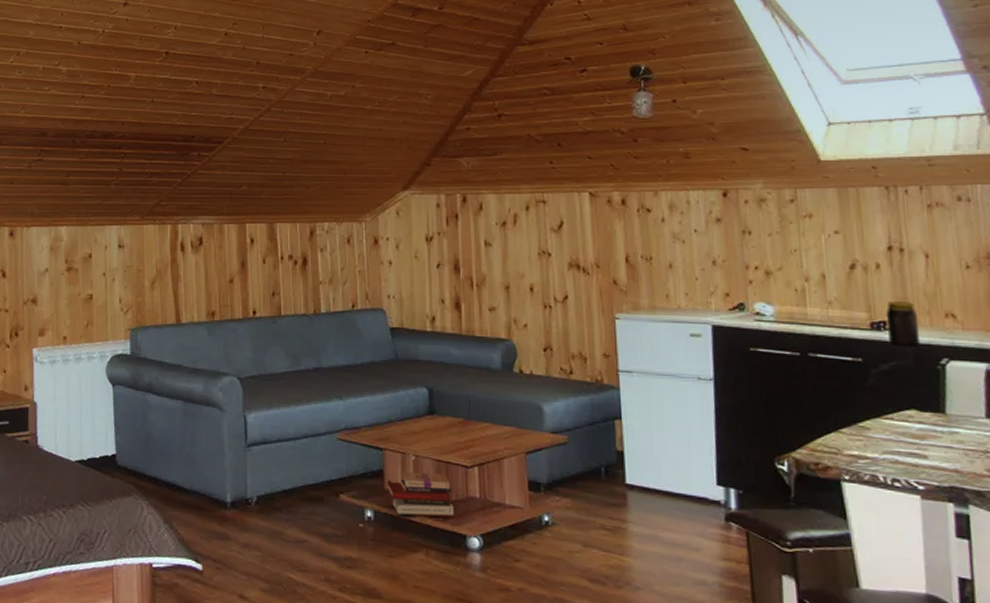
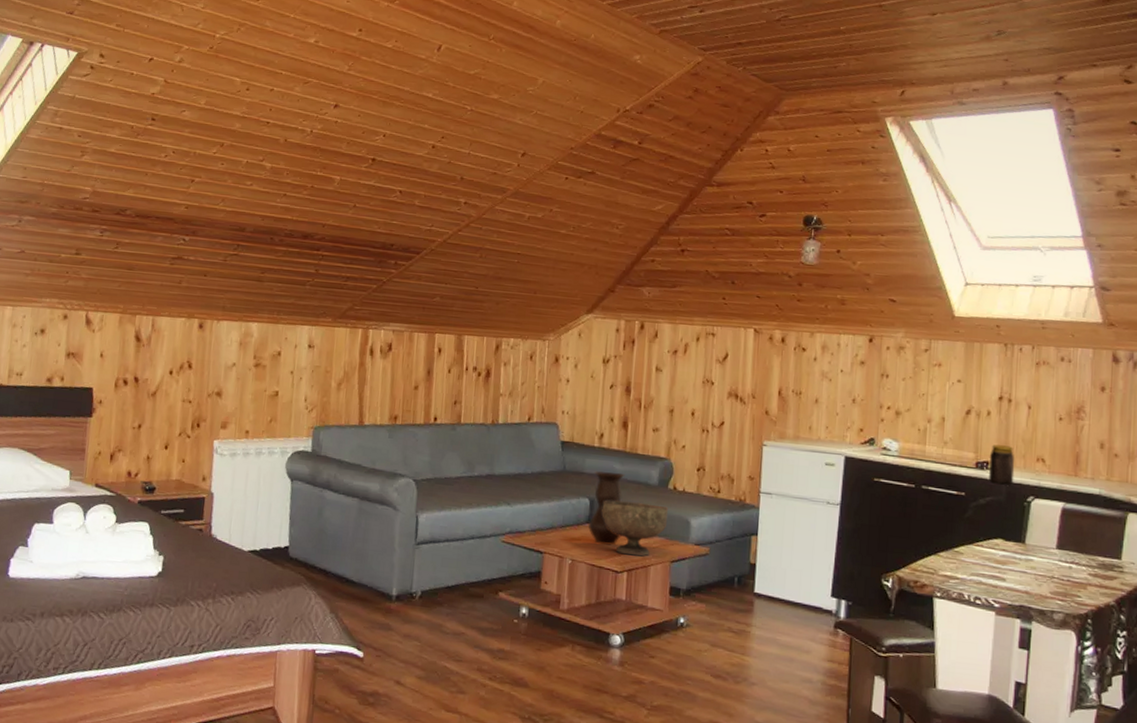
books: present [388,471,454,518] -> none [543,574,601,617]
vase: none [429,357,467,438] -> present [588,471,625,545]
decorative bowl: none [442,388,517,449] -> present [601,500,669,557]

